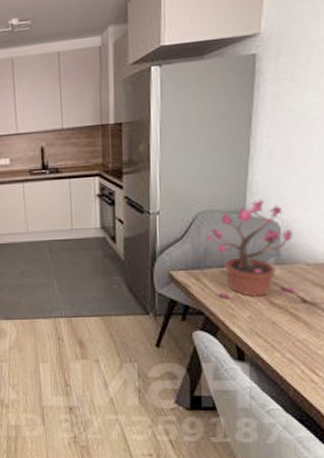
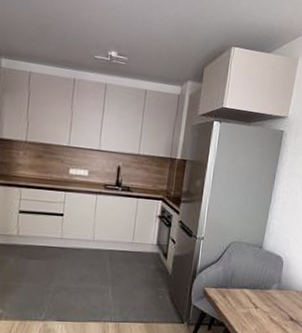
potted plant: present [206,199,296,299] -> none [234,238,291,314]

